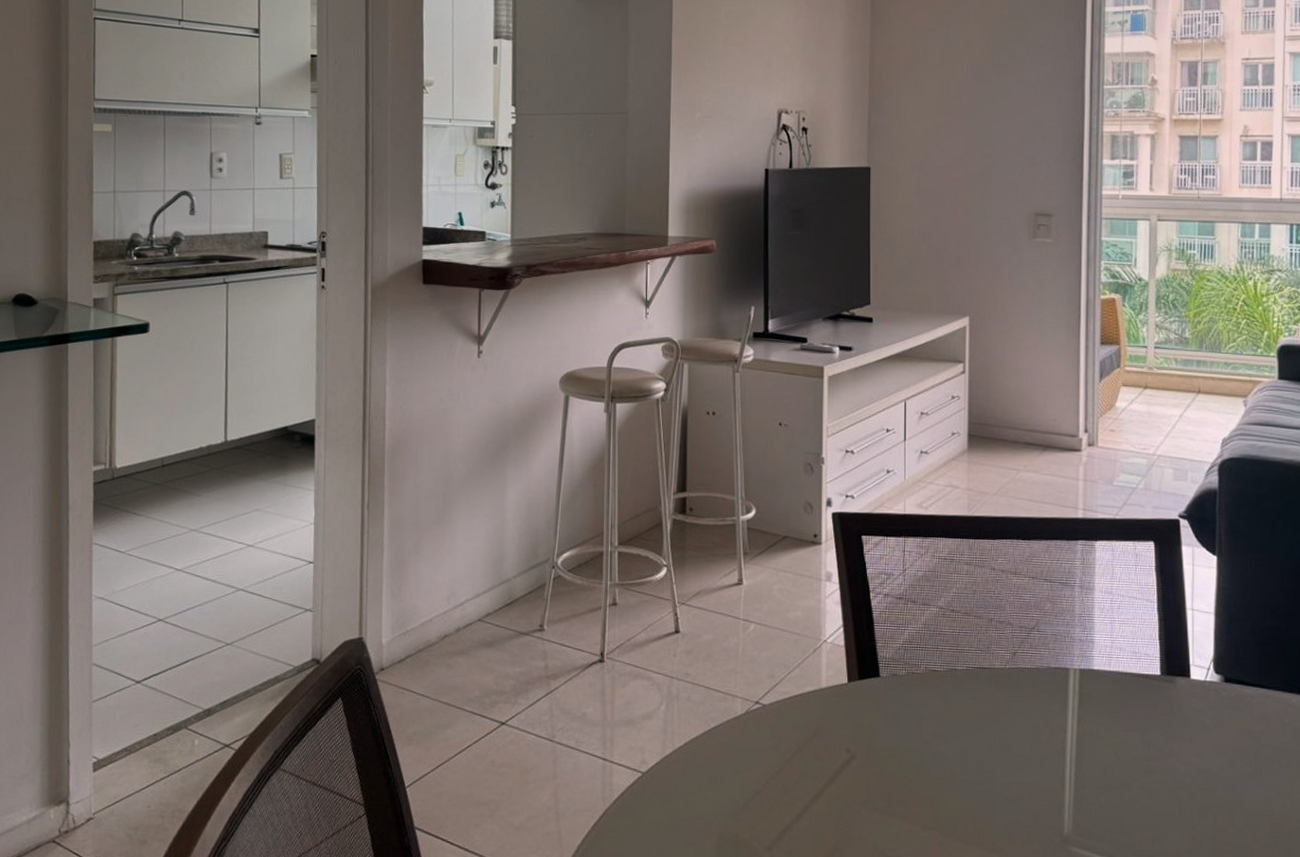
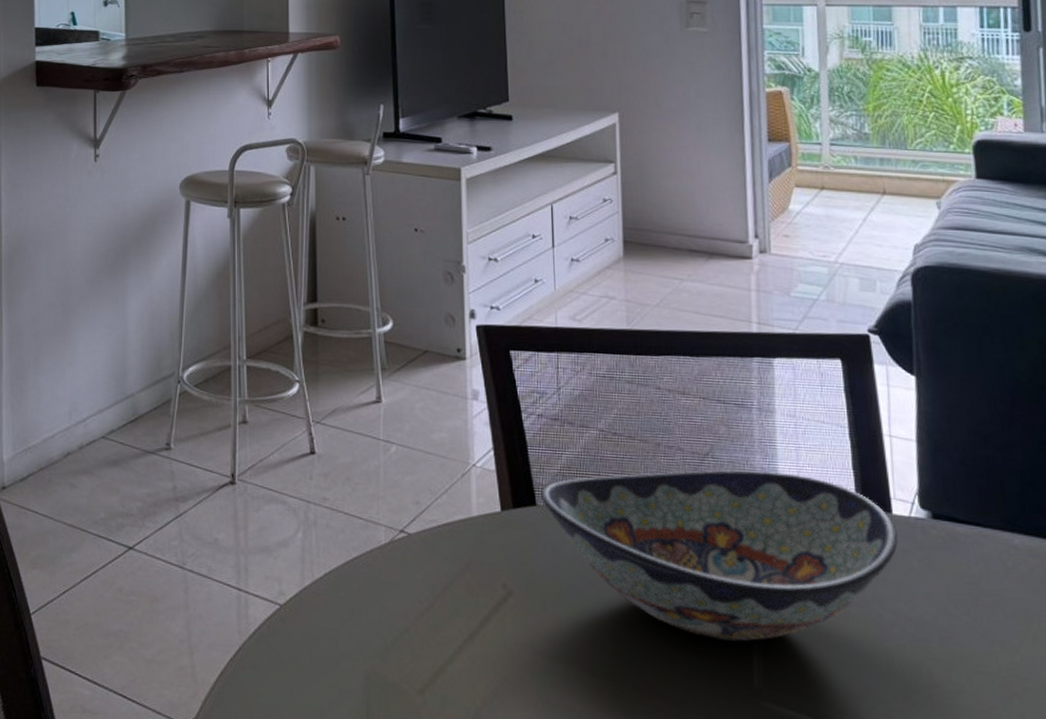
decorative bowl: none [884,642,1194,795] -> present [541,470,898,642]

